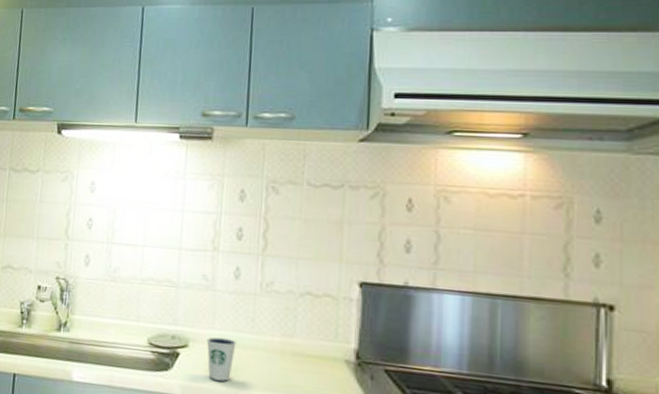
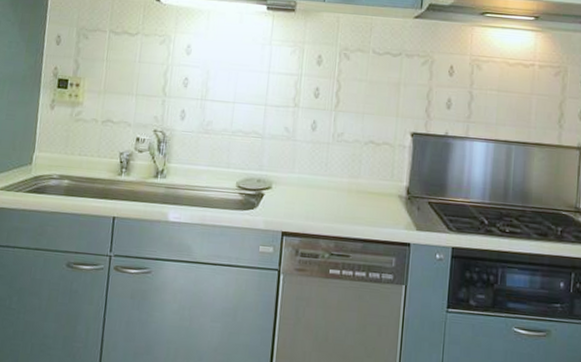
dixie cup: present [206,337,237,381] -> none [287,179,312,216]

